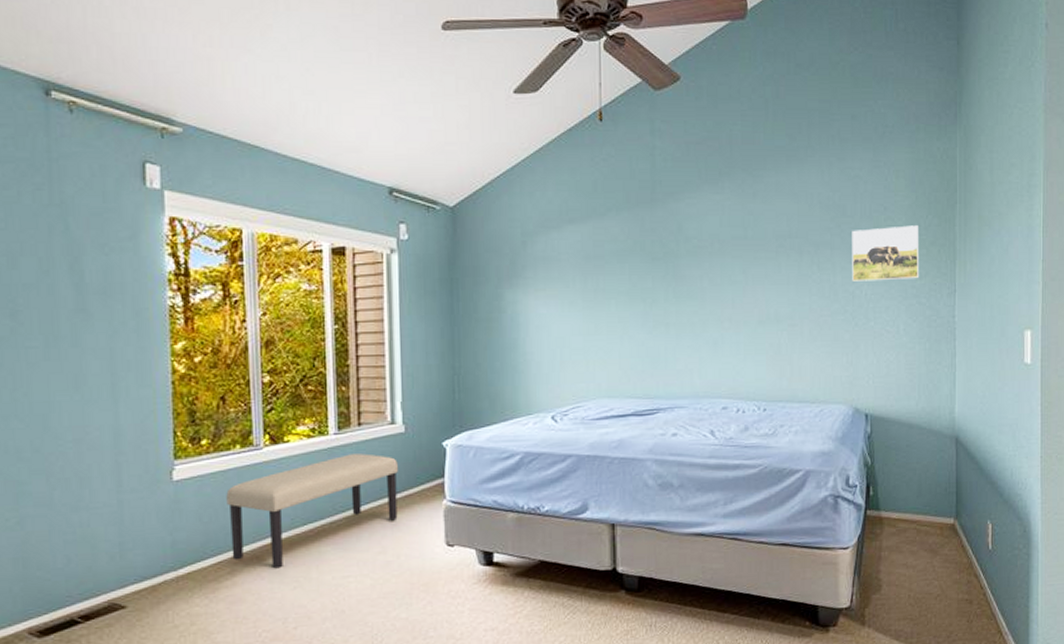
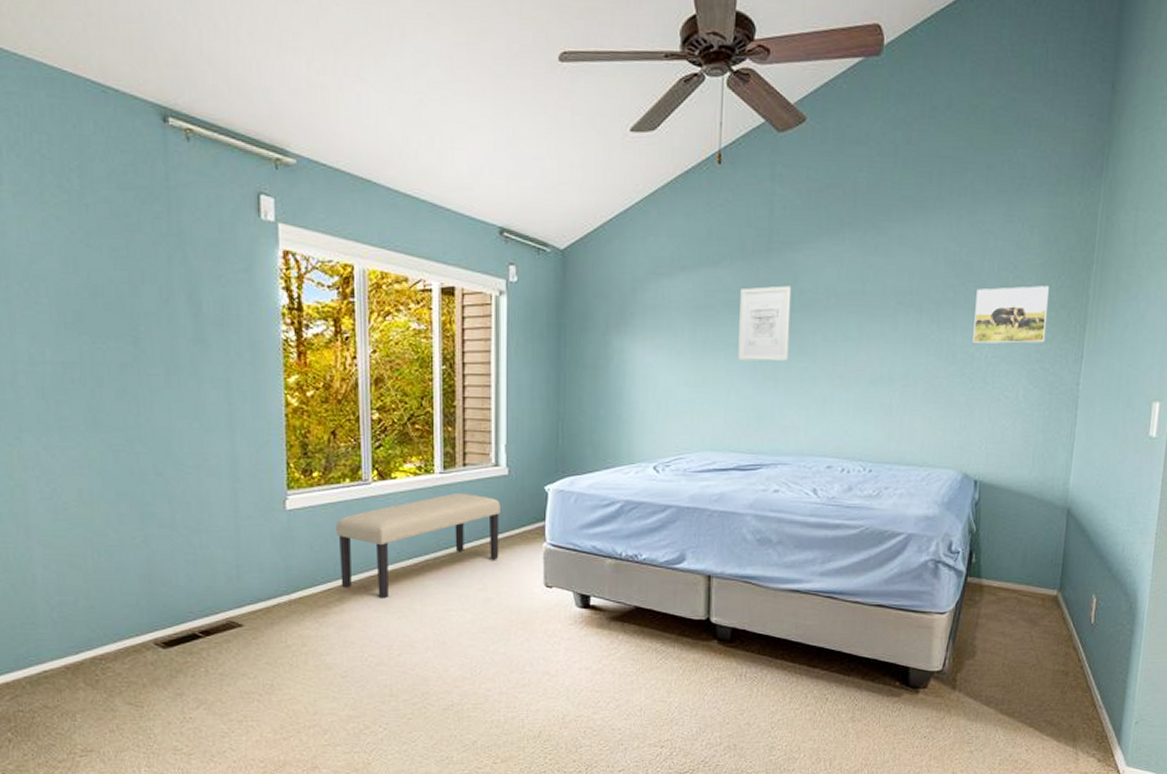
wall art: none [628,234,678,307] -> present [738,285,792,361]

